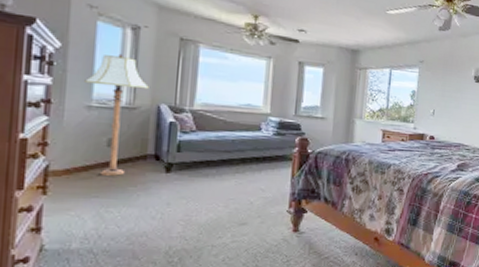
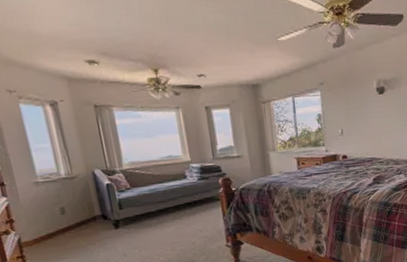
floor lamp: present [85,53,149,176] -> none [25,130,83,240]

